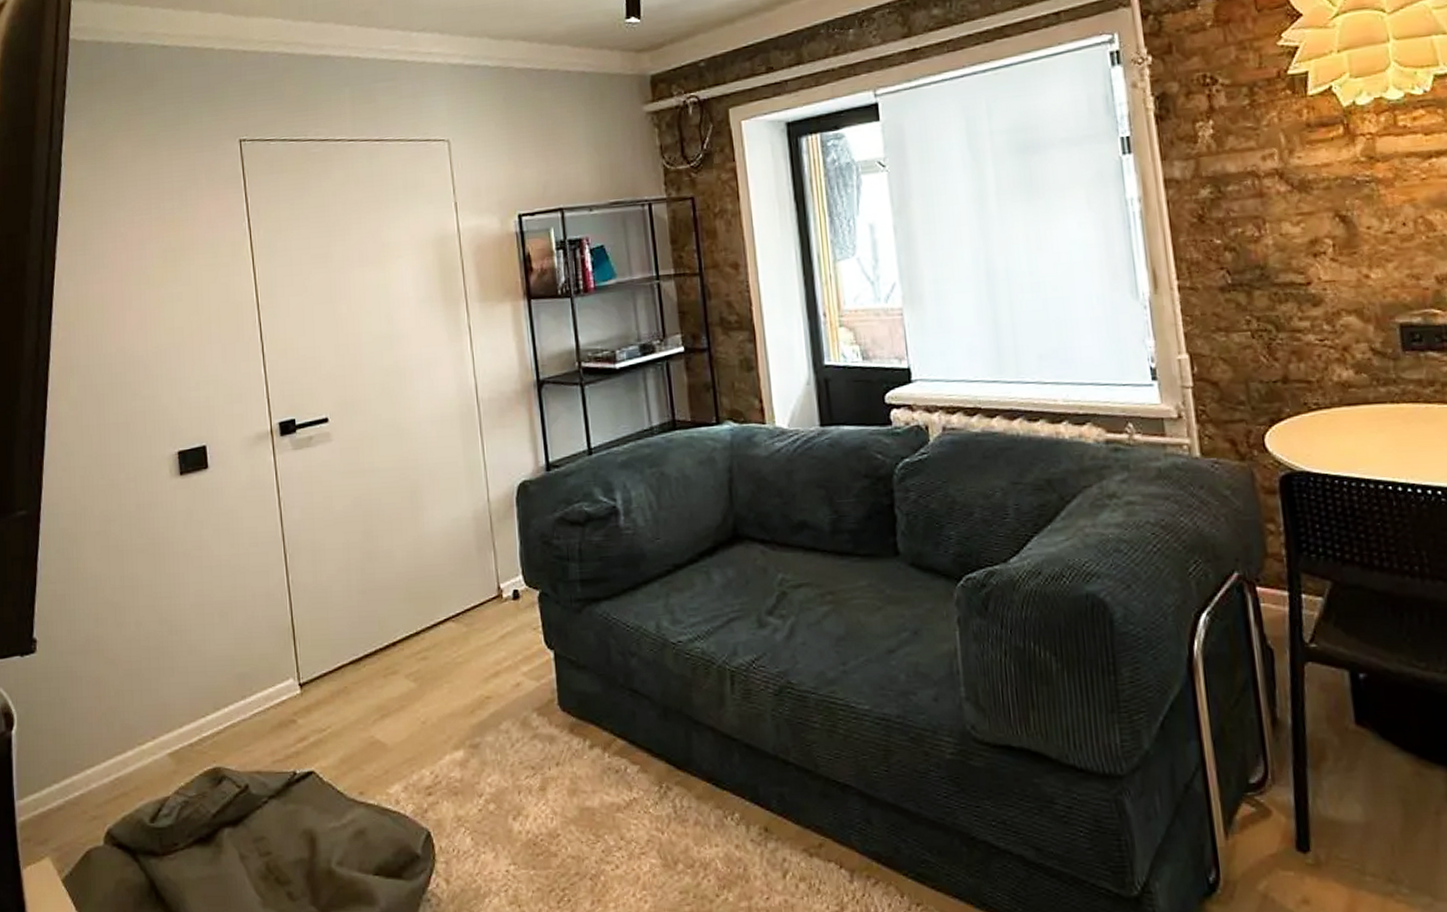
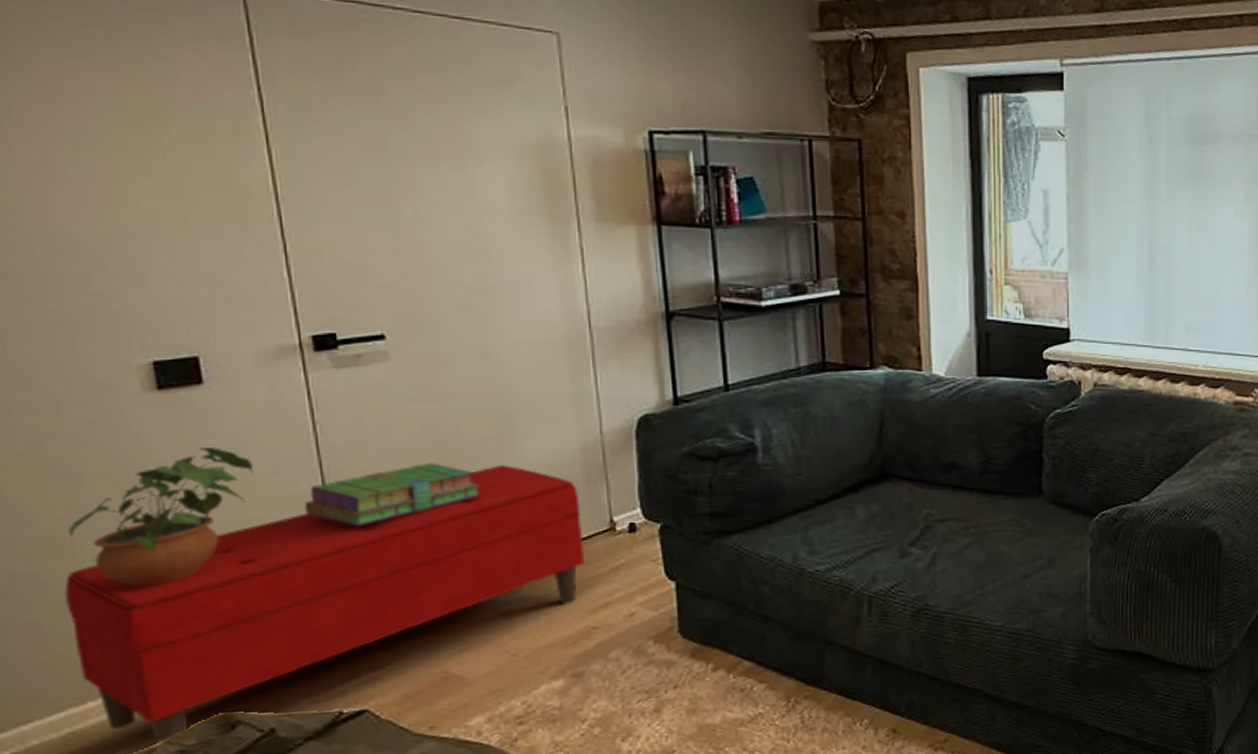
bench: none [117,534,478,794] -> present [63,465,585,744]
potted plant: none [122,522,239,649] -> present [67,446,254,588]
stack of books: none [271,533,396,593] -> present [304,463,480,526]

